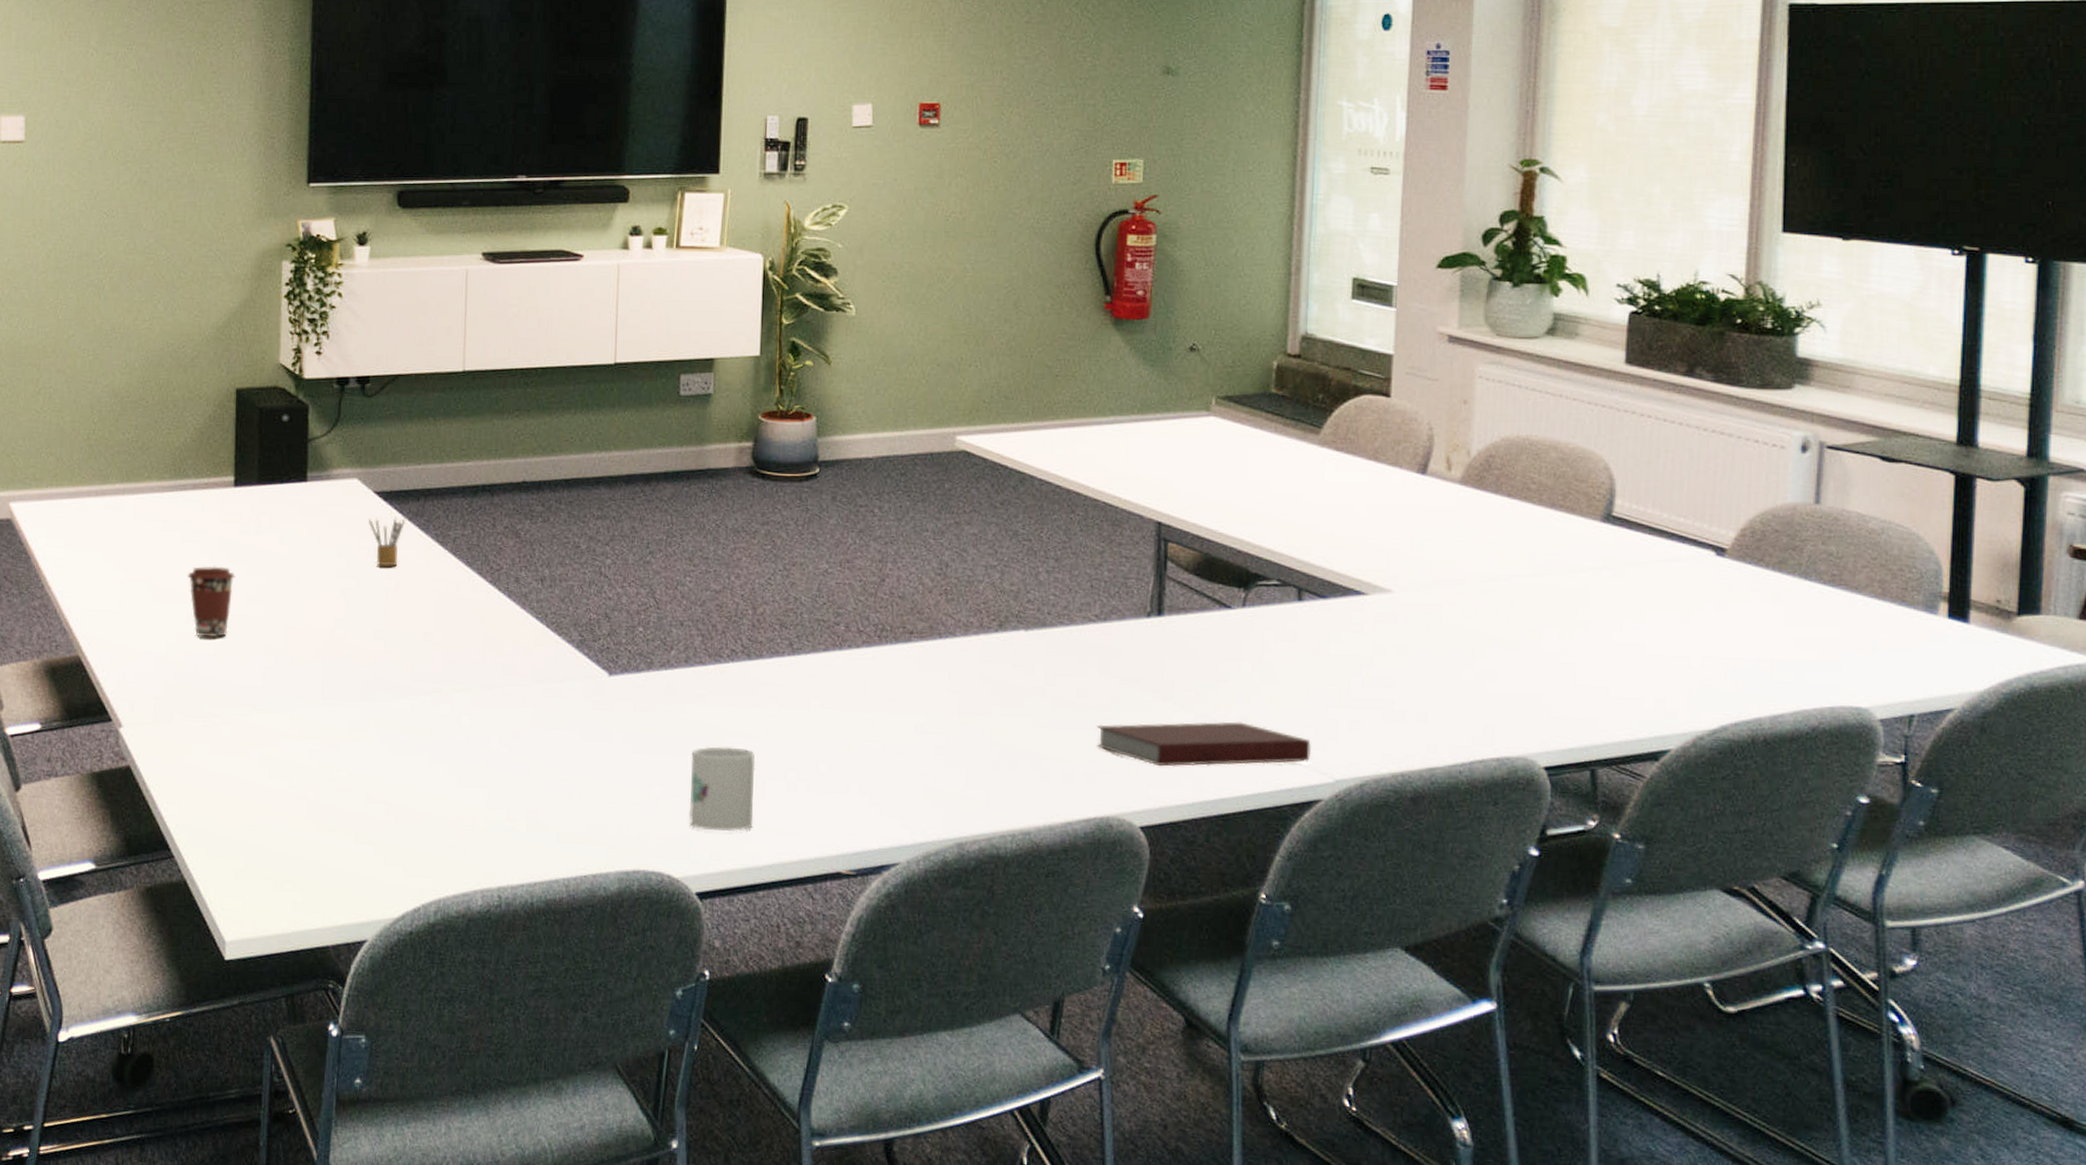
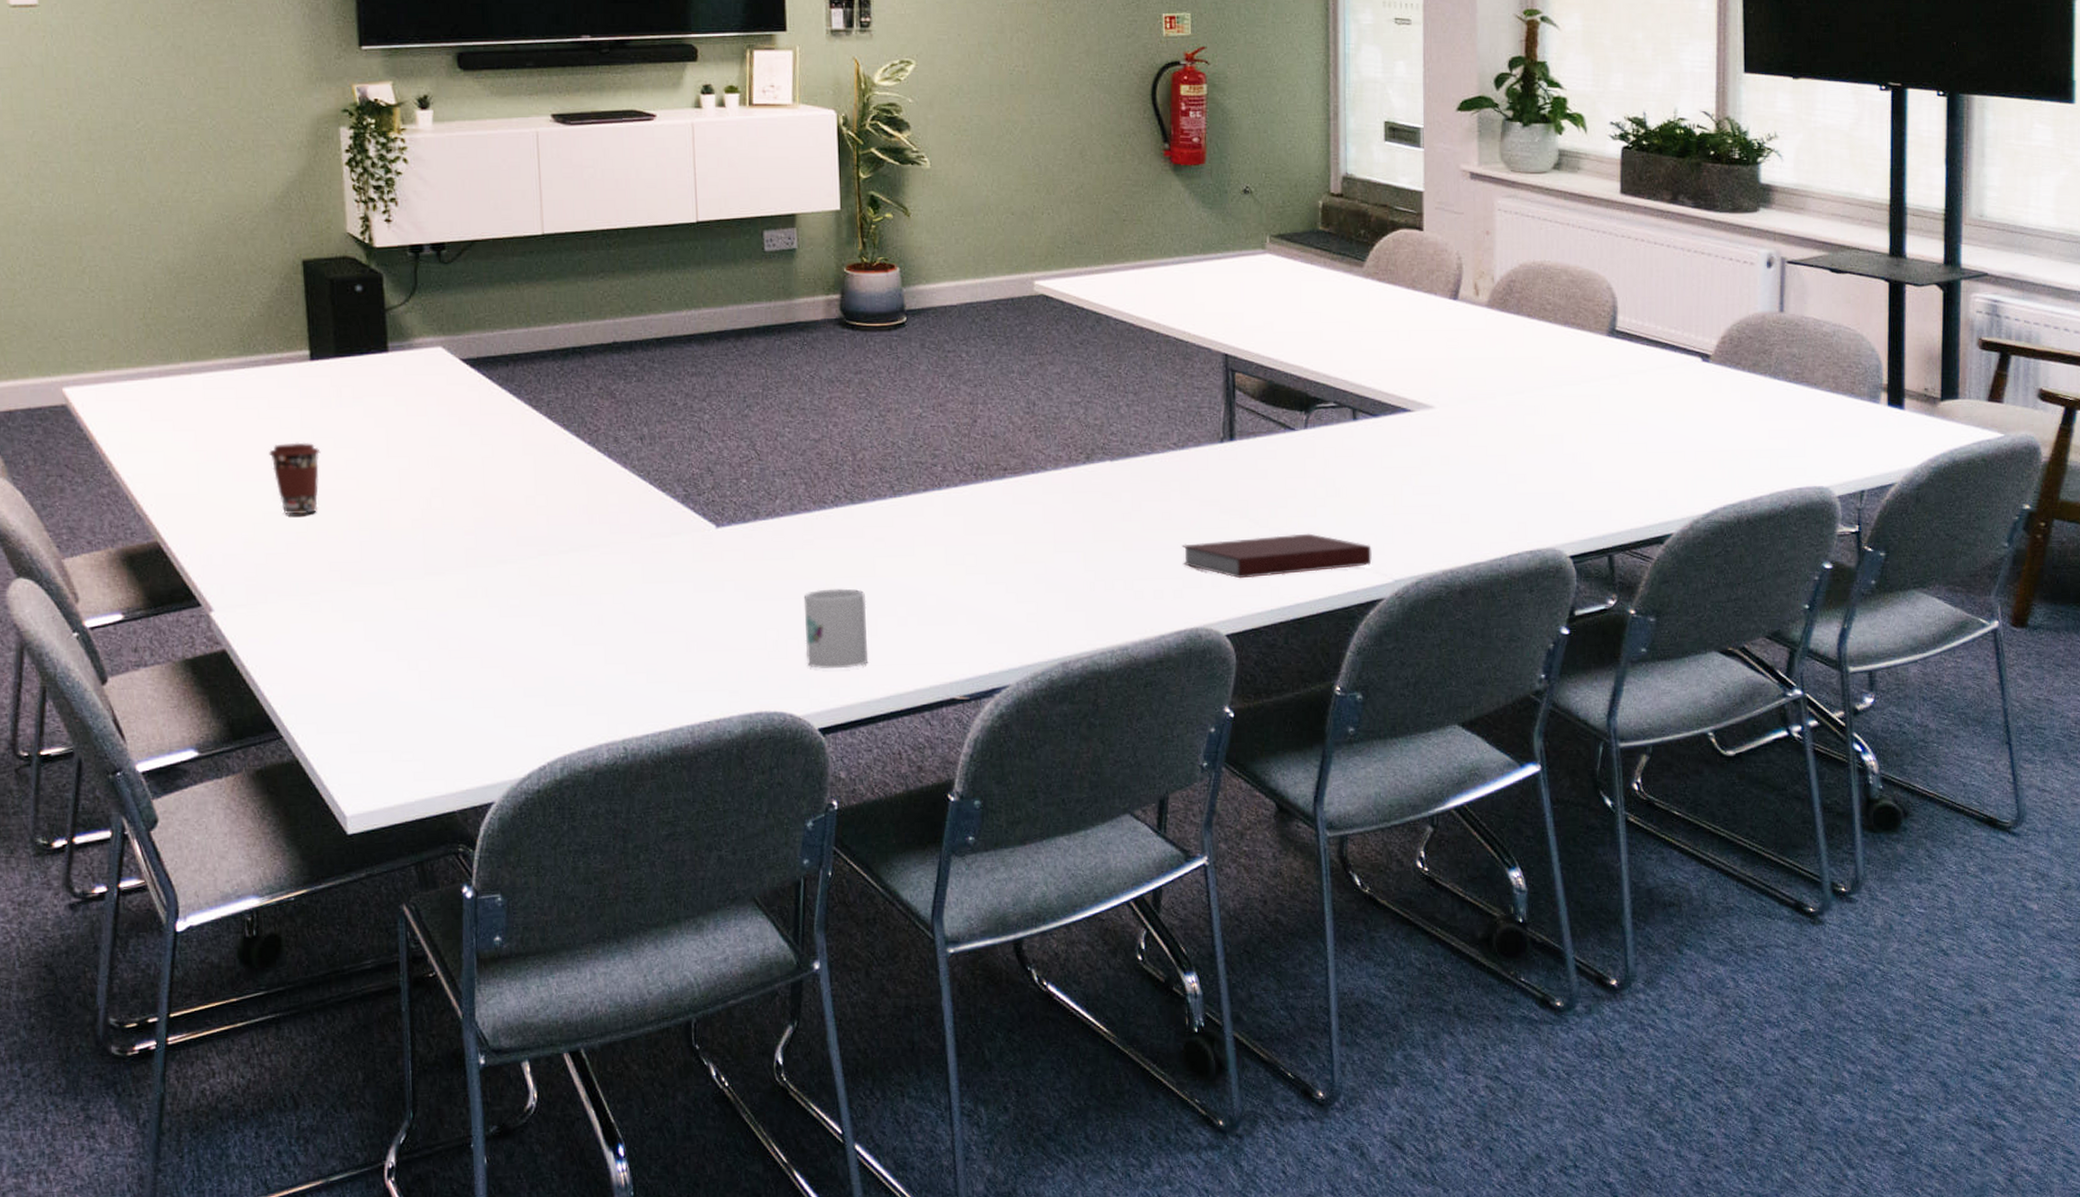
pencil box: present [369,517,406,567] -> none [457,383,496,433]

